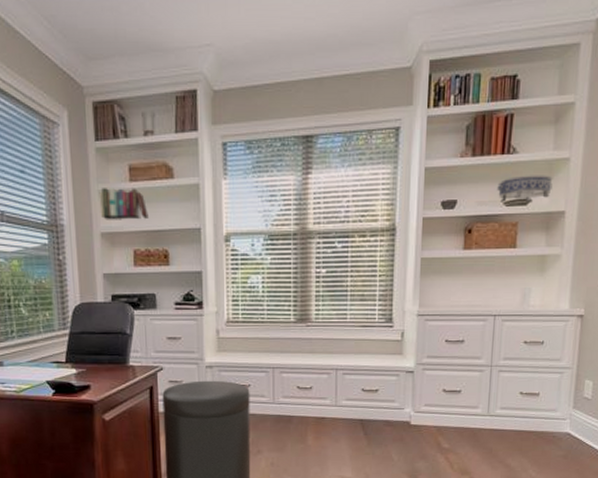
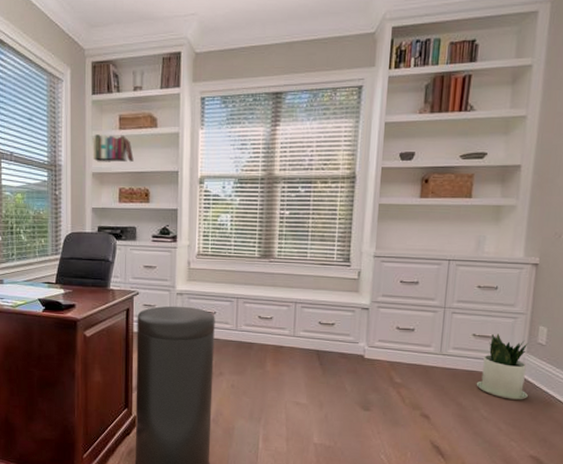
decorative bowl: present [497,175,553,203] -> none [454,131,510,157]
planter: none [524,390,575,457] -> present [476,333,529,400]

